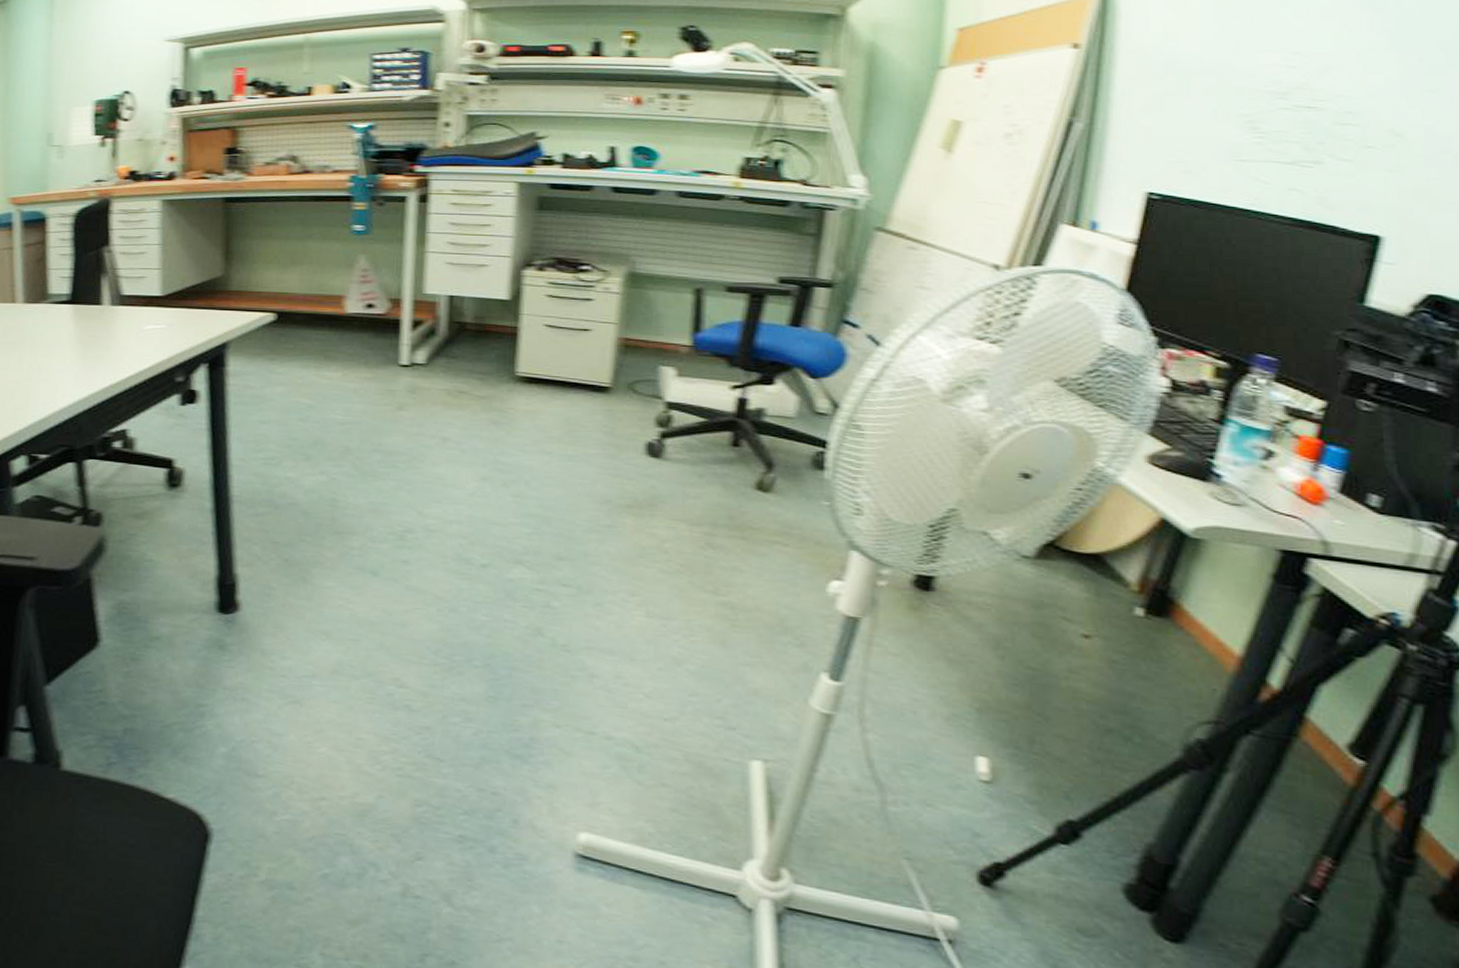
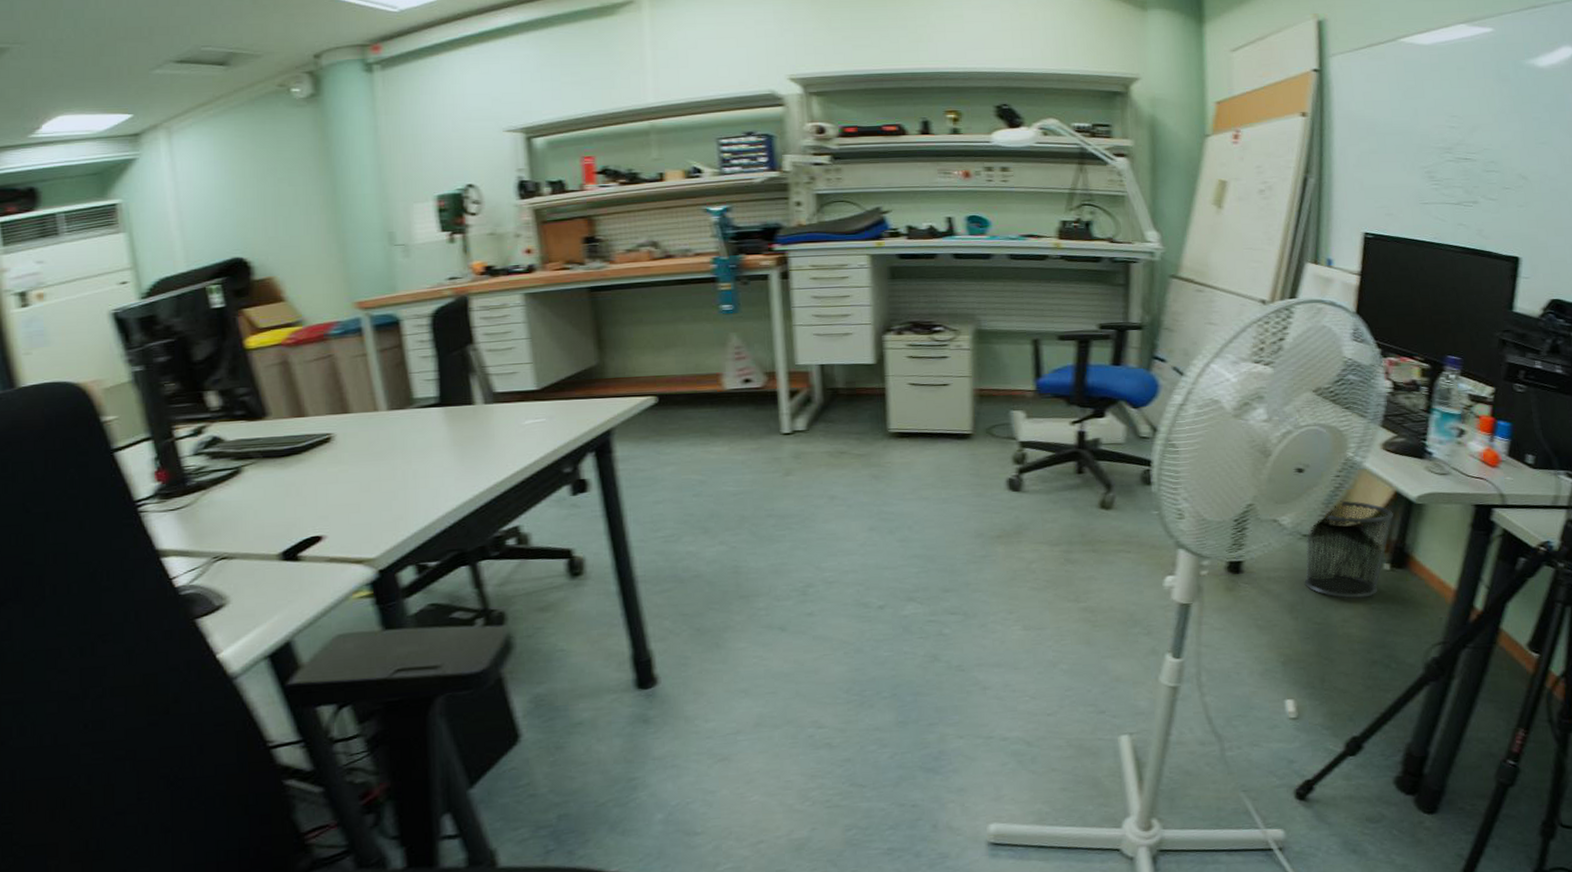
waste bin: none [1018,520,1156,647] -> present [1304,500,1394,599]

